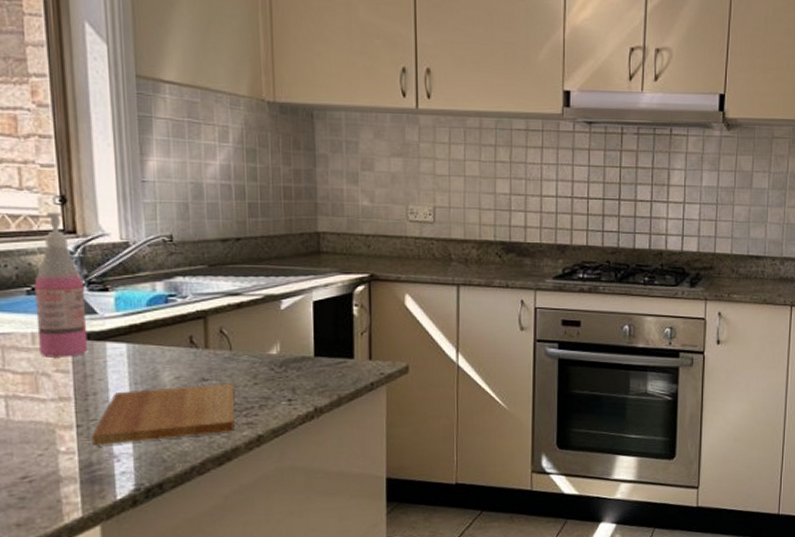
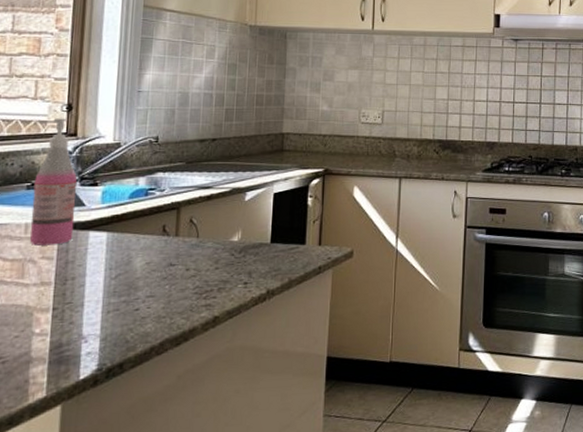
cutting board: present [91,384,235,445] -> none [64,269,198,327]

